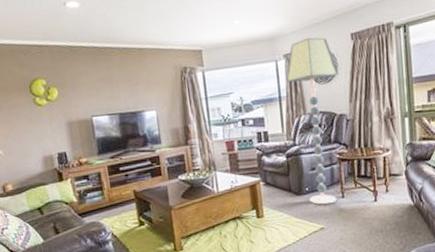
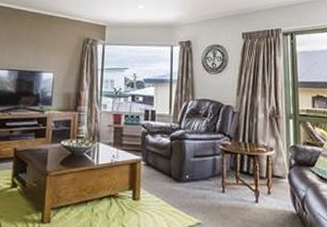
floor lamp: present [286,37,339,205] -> none [179,30,229,197]

